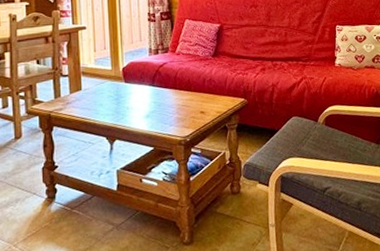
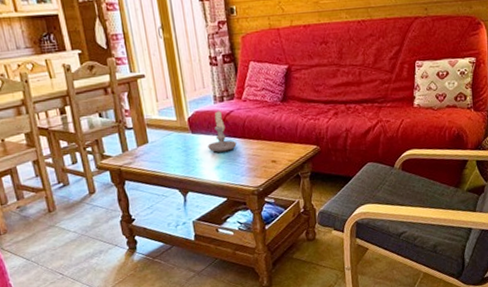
candle: none [139,61,168,102] -> present [207,110,237,153]

